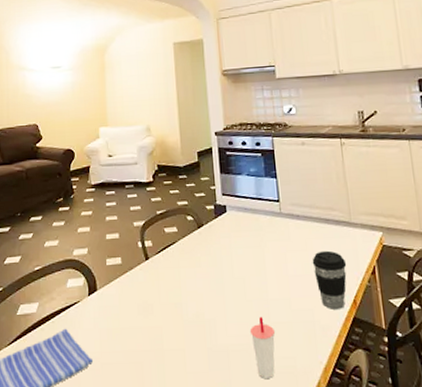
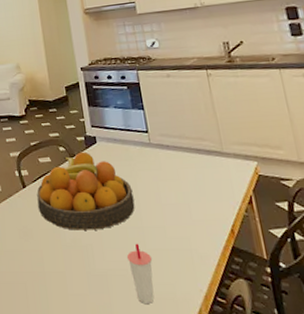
fruit bowl: none [160,221,262,305] -> present [36,151,135,230]
coffee cup: present [312,250,347,309] -> none [185,180,223,238]

